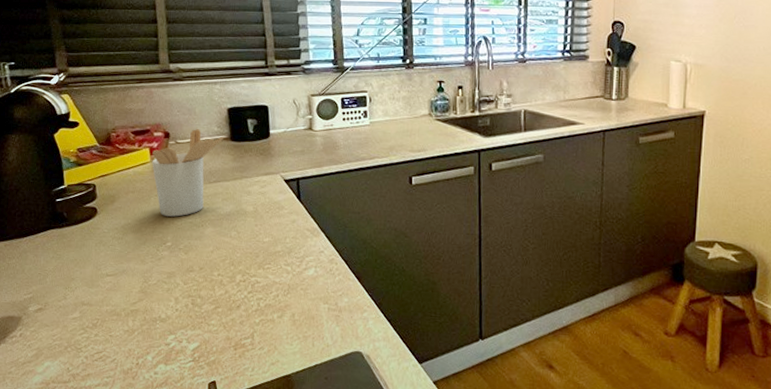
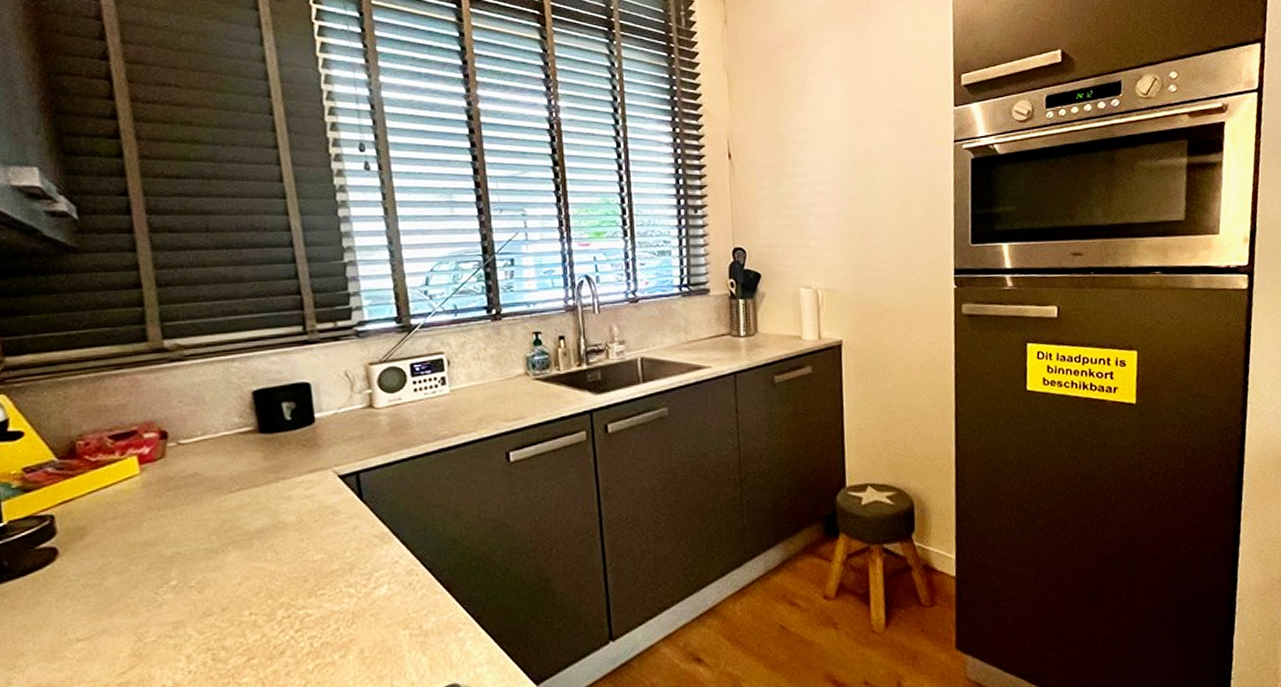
utensil holder: present [152,129,224,217] -> none [142,422,249,546]

